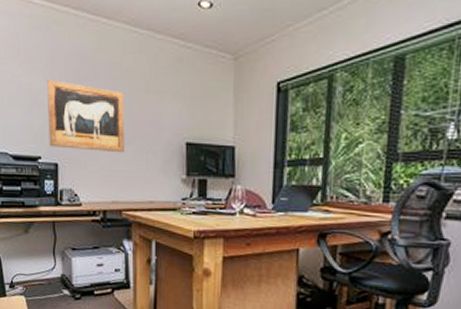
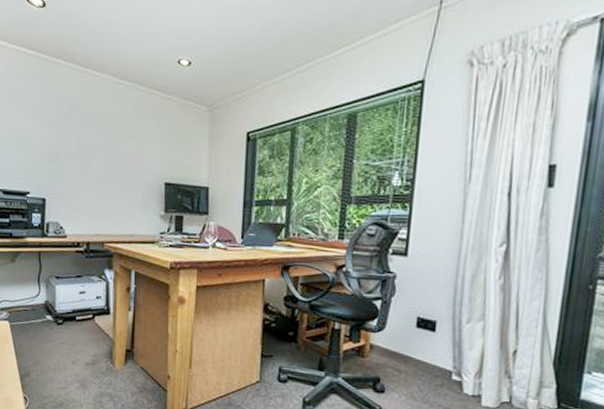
wall art: present [47,79,124,153] -> none [38,122,109,191]

